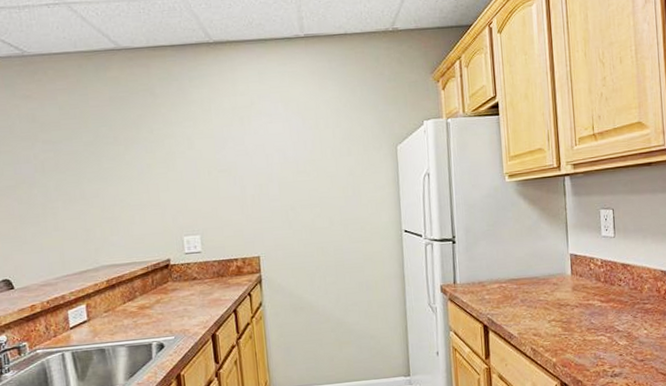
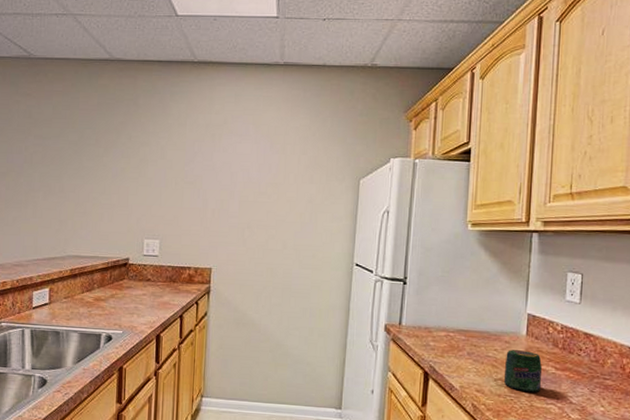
jar: none [555,289,590,328] -> present [504,350,542,392]

